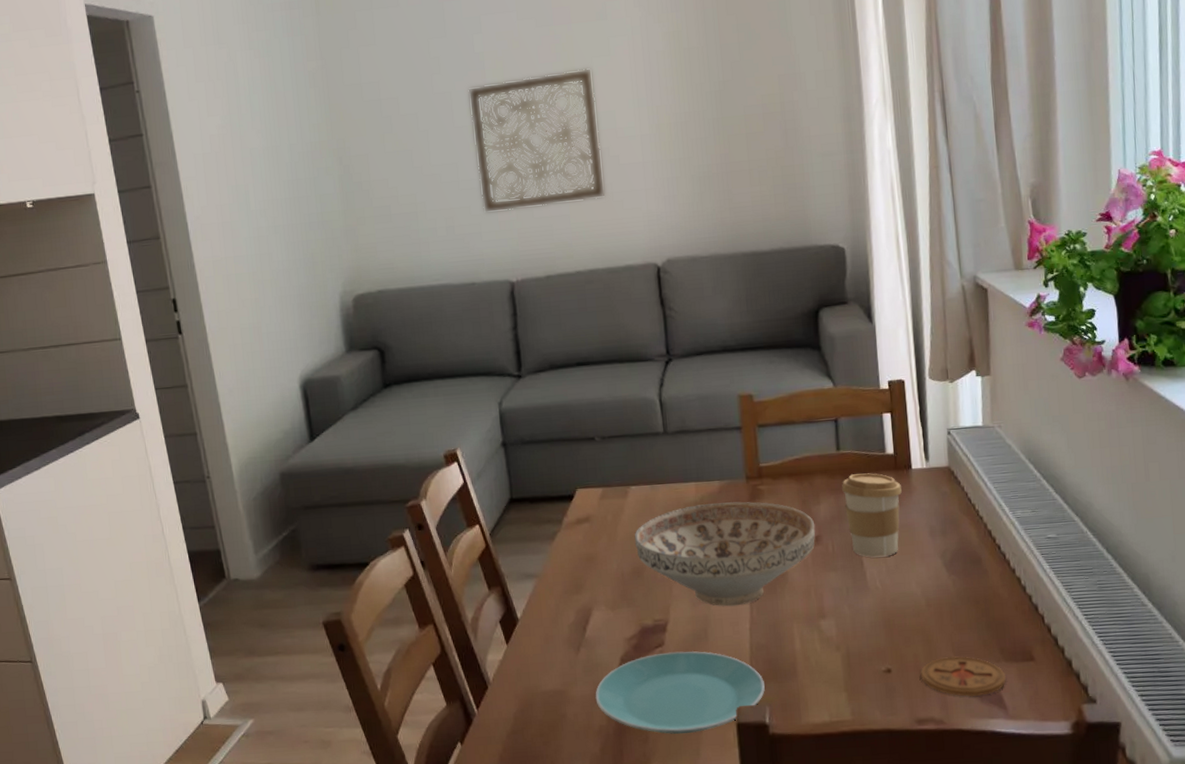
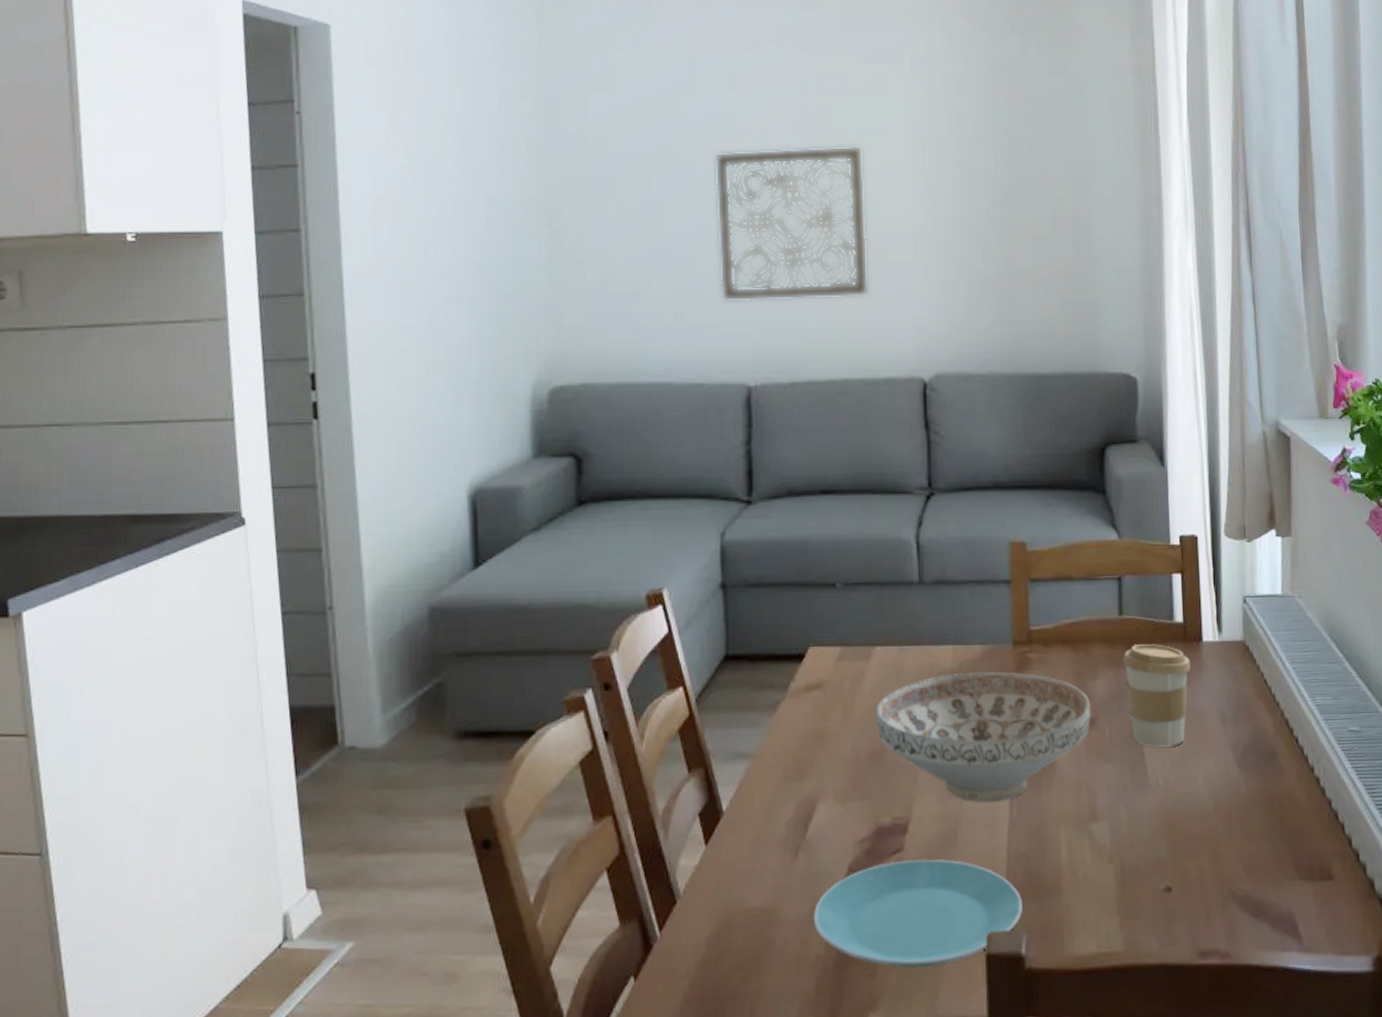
coaster: present [921,656,1006,697] -> none [1206,872,1301,924]

